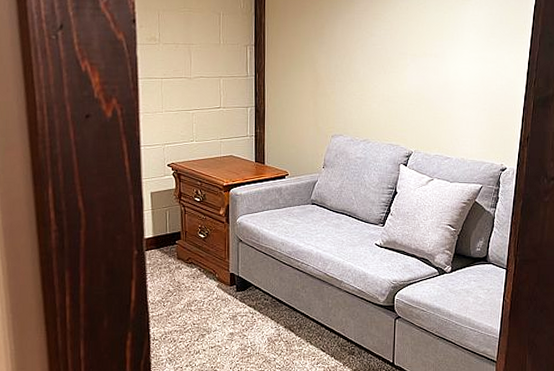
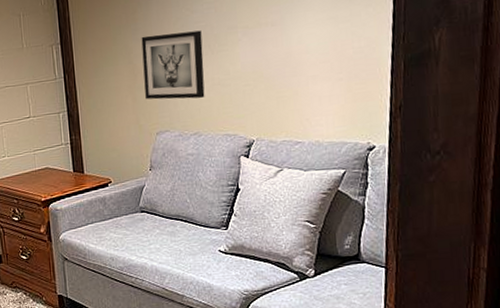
wall art: none [325,49,378,110] -> present [141,30,205,100]

